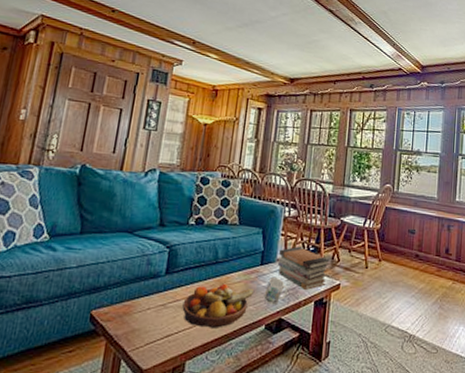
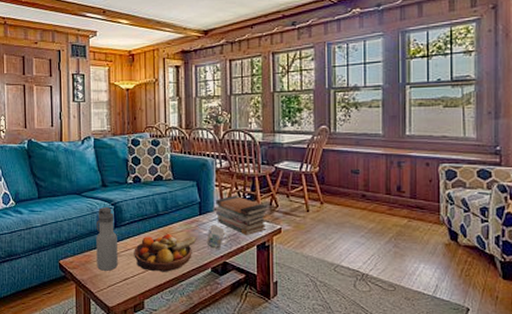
water bottle: none [136,249,168,325] -> present [96,206,118,271]

